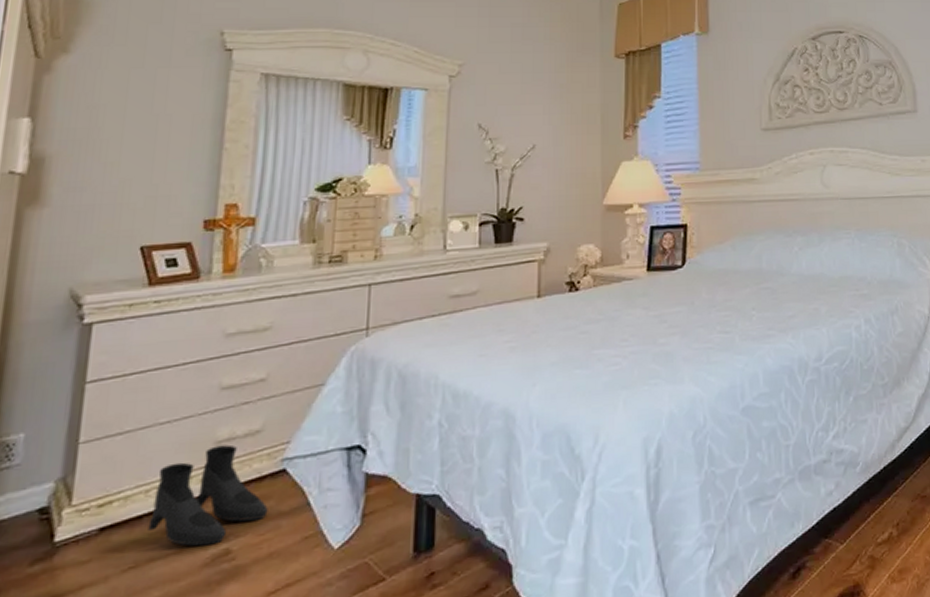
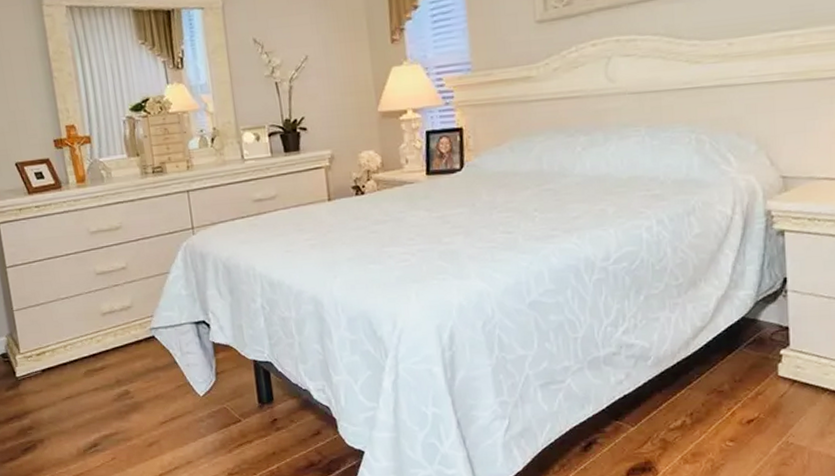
boots: present [148,444,268,547] -> none [69,316,149,387]

